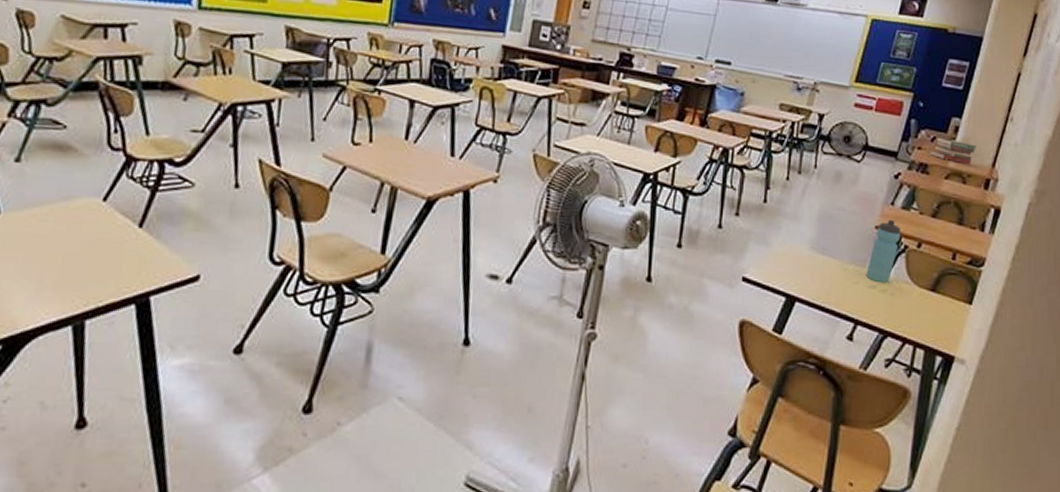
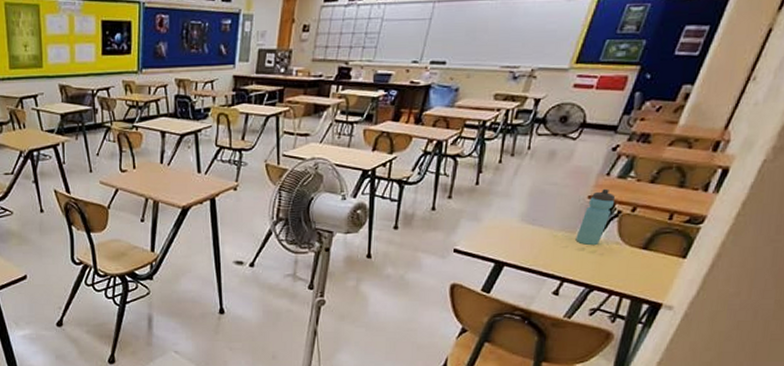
books: present [929,137,976,165] -> none [653,106,708,130]

